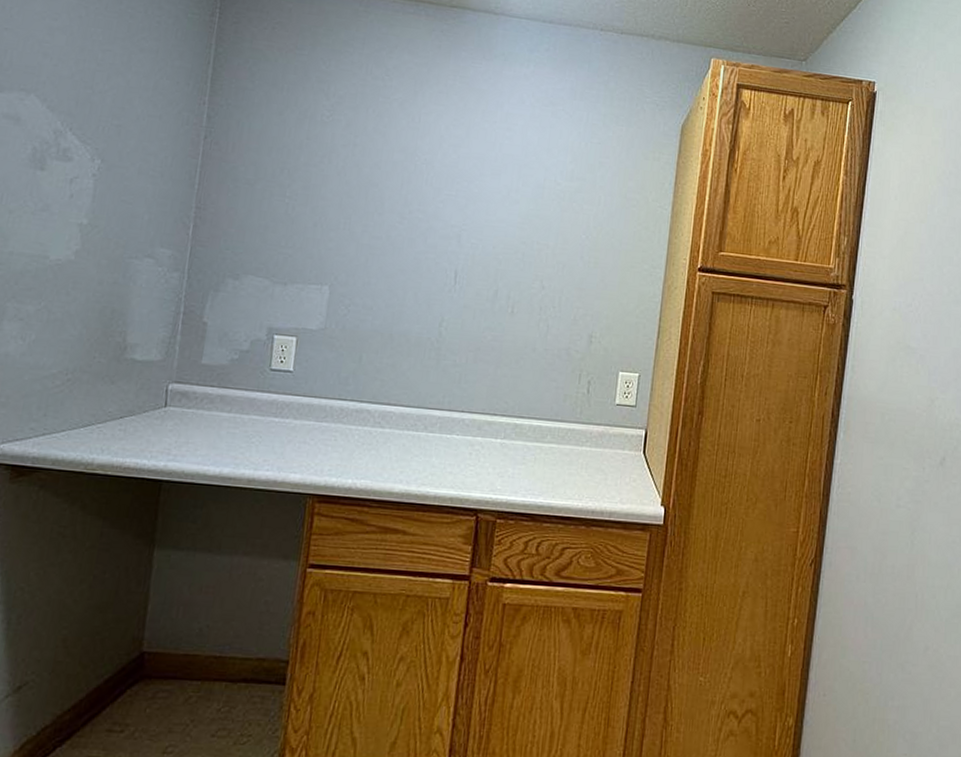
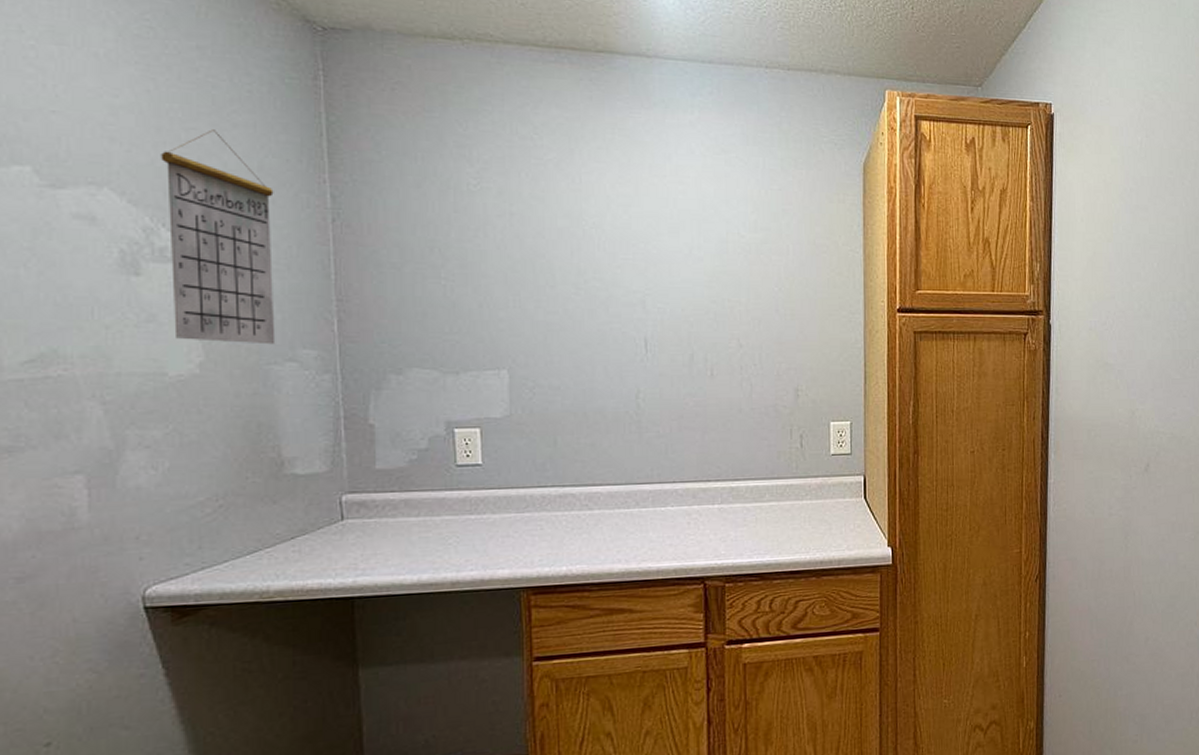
calendar: none [61,52,162,241] -> present [161,129,276,345]

